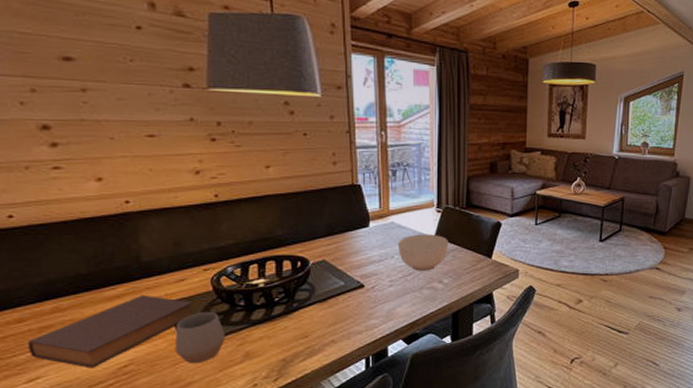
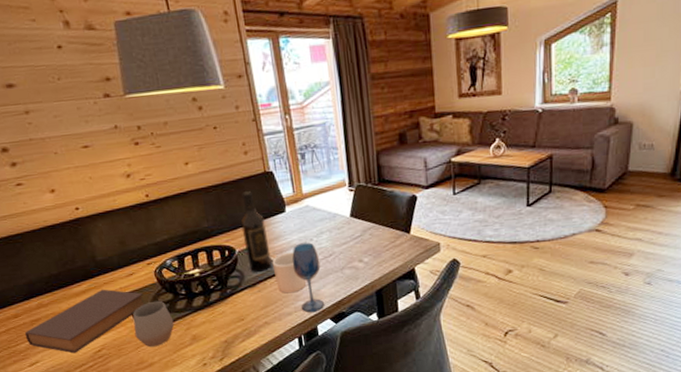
wine bottle: none [319,202,348,288] -> present [240,191,272,273]
mug: none [347,268,382,311] -> present [272,252,307,294]
wineglass: none [369,260,399,331] -> present [292,242,324,312]
bowl: present [397,234,448,271] -> none [314,213,365,252]

